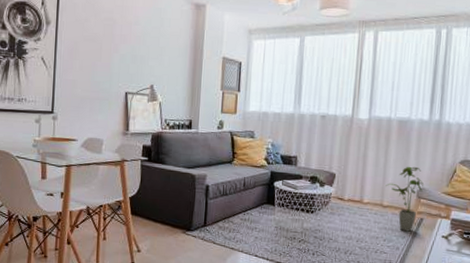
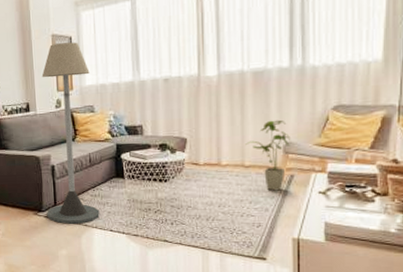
floor lamp: none [195,66,255,247] -> present [41,42,100,224]

